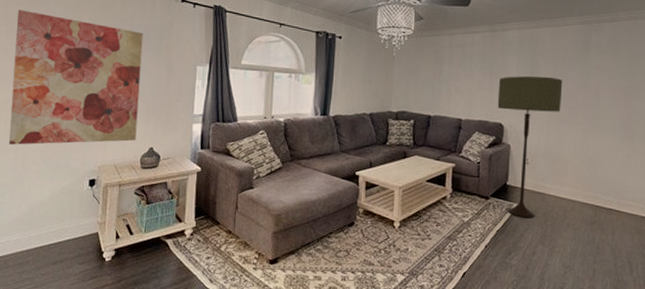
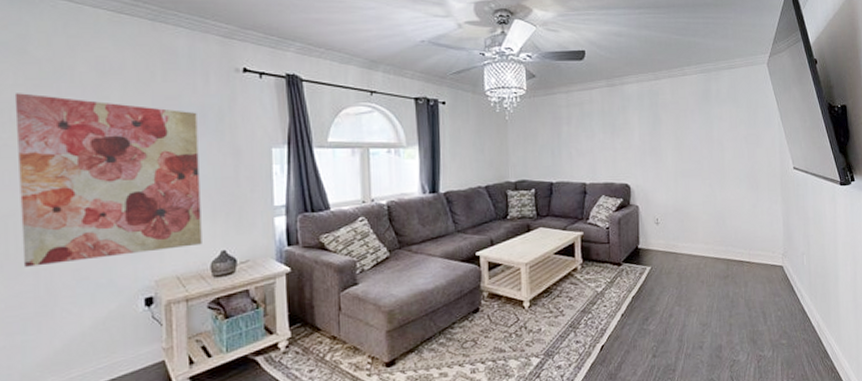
floor lamp: present [497,76,563,217] -> none [621,130,687,280]

